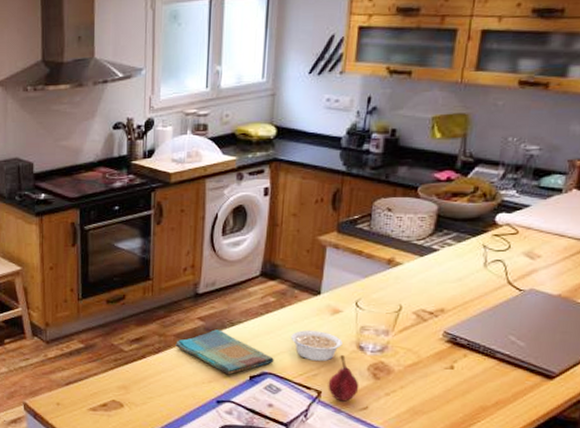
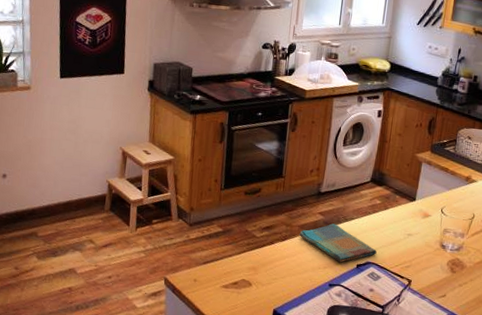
legume: present [291,330,343,362] -> none [391,229,430,256]
fruit: present [328,355,359,402] -> none [416,251,440,290]

